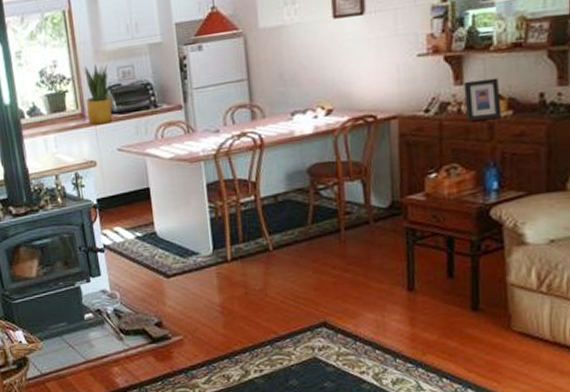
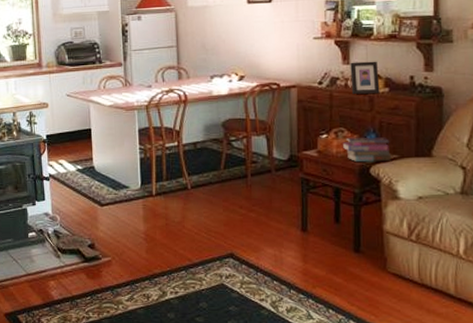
planter: present [83,63,113,125] -> none [43,24,65,74]
books: none [455,171,516,204] -> present [342,137,391,162]

